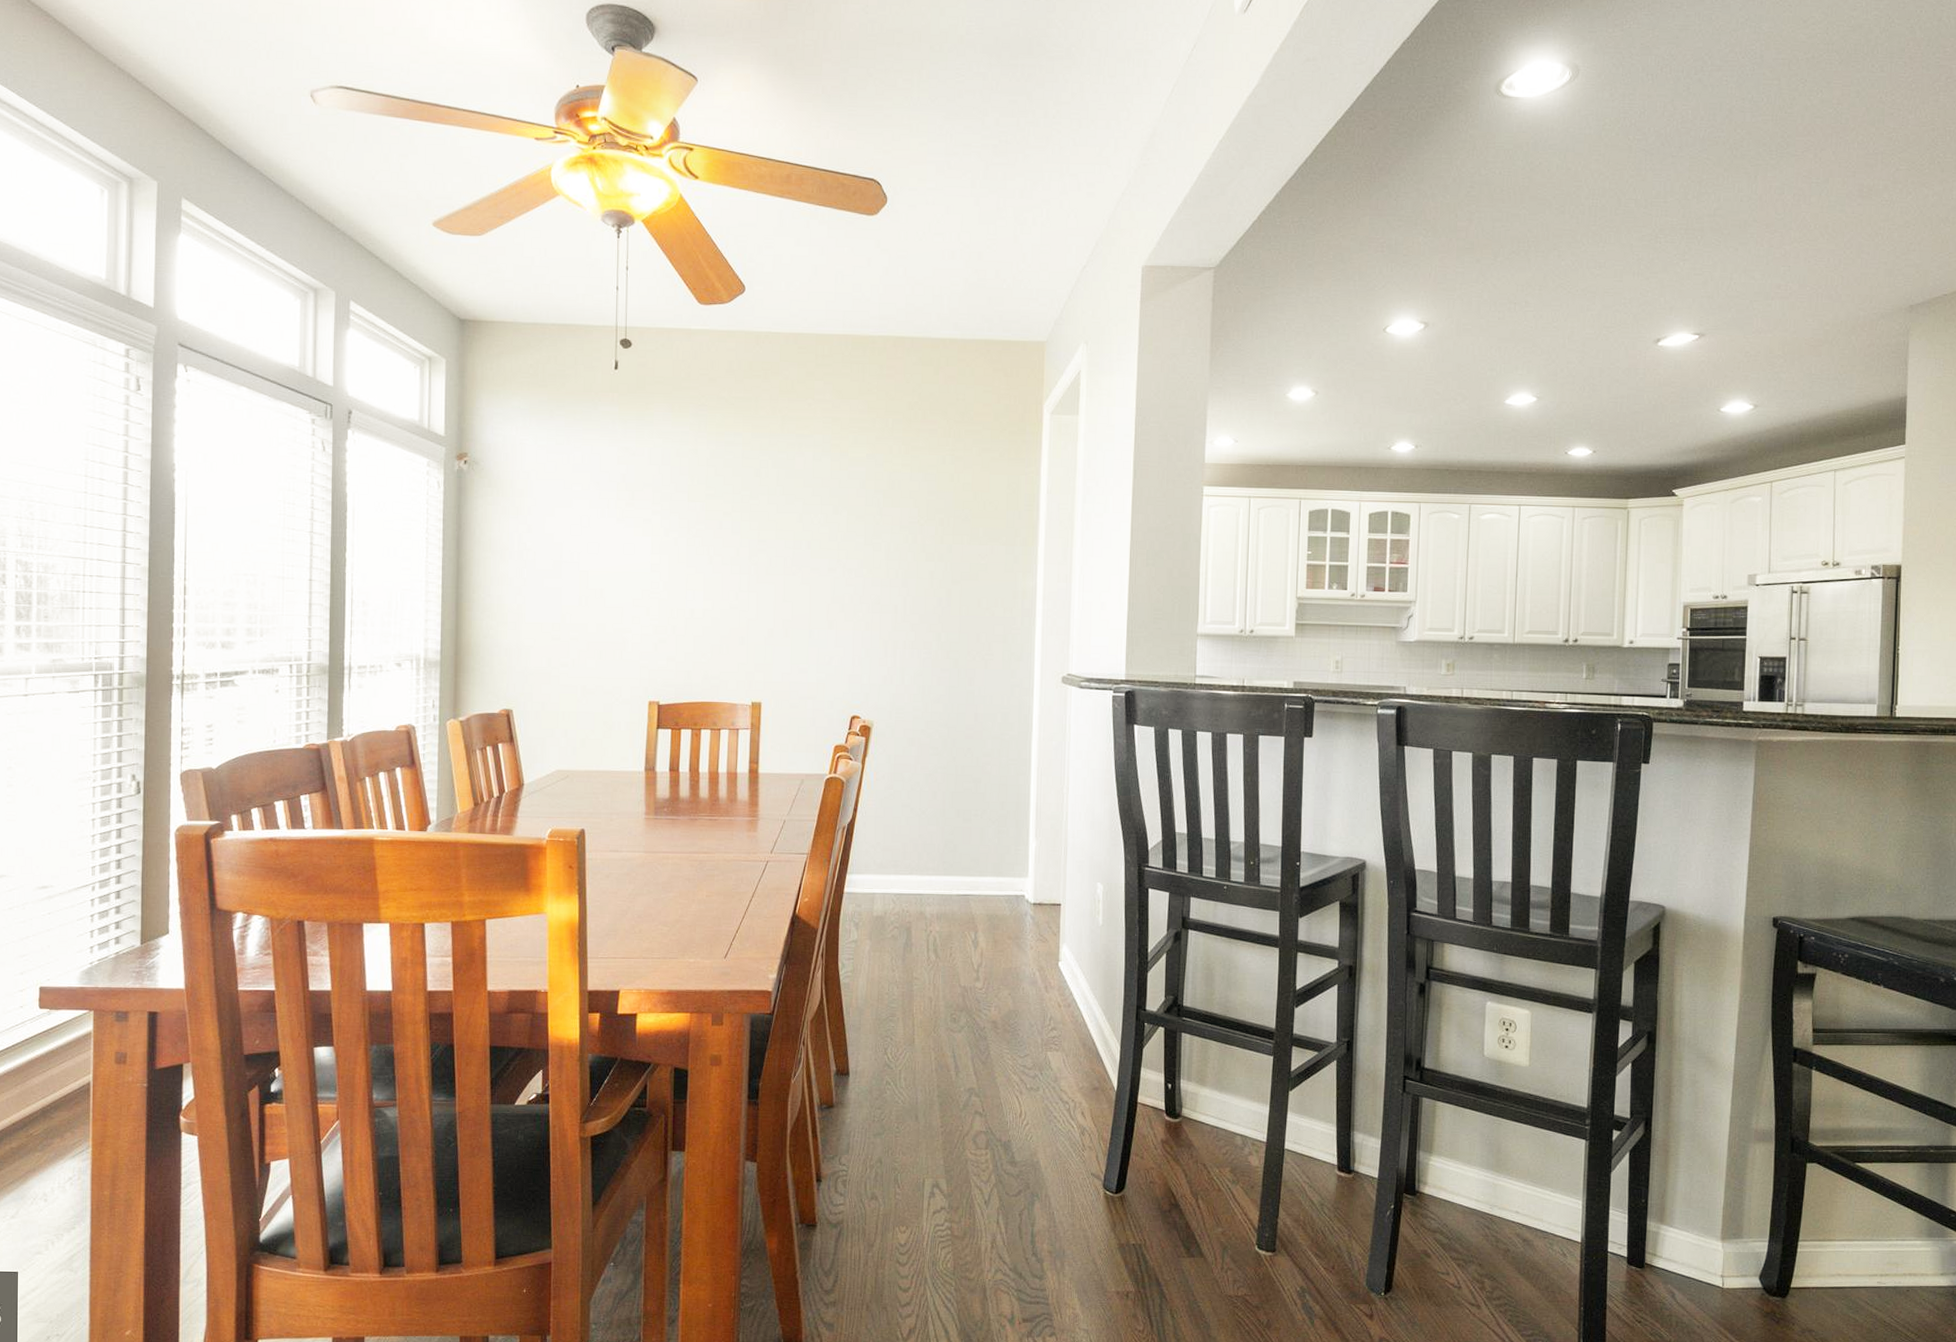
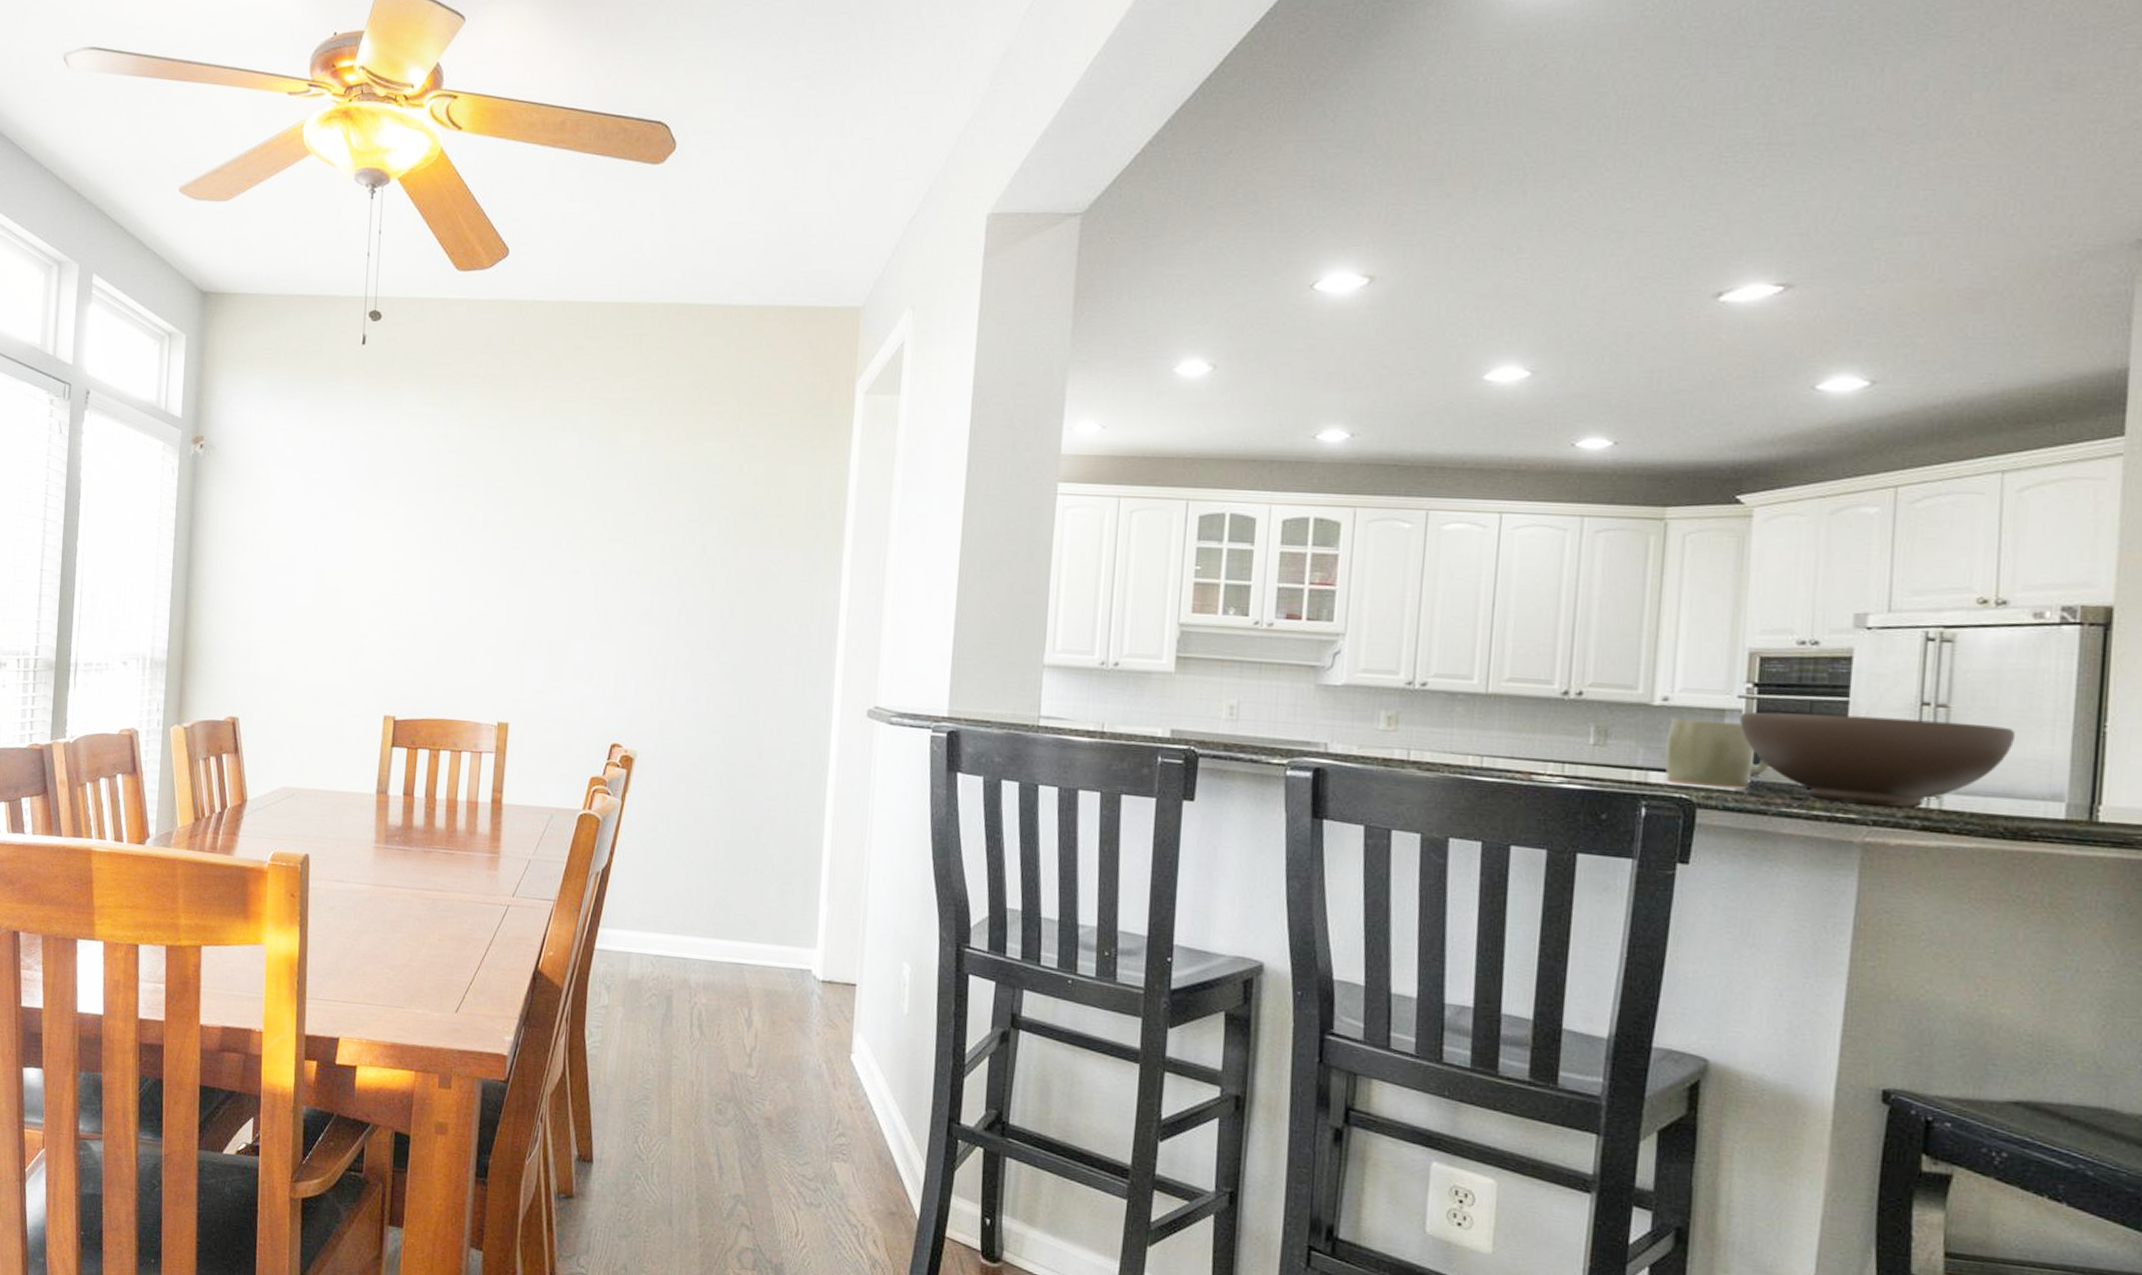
mug: none [1632,656,1698,707] -> present [1665,718,1768,790]
bowl: none [1679,648,1846,714] -> present [1740,712,2015,808]

